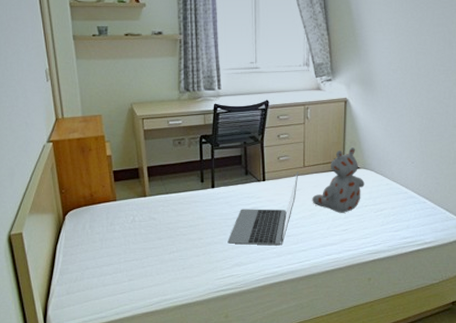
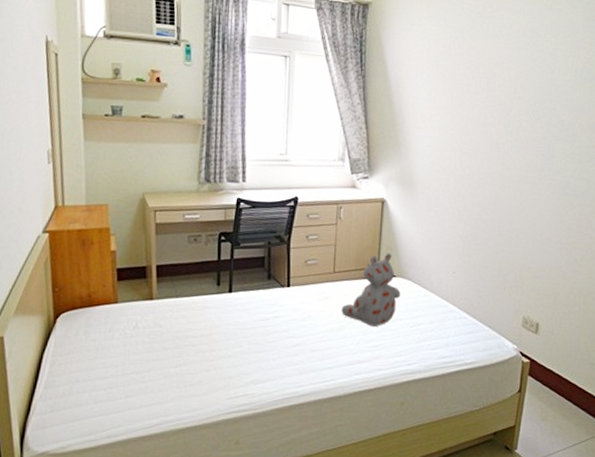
laptop: present [227,171,299,246] -> none [243,277,328,362]

